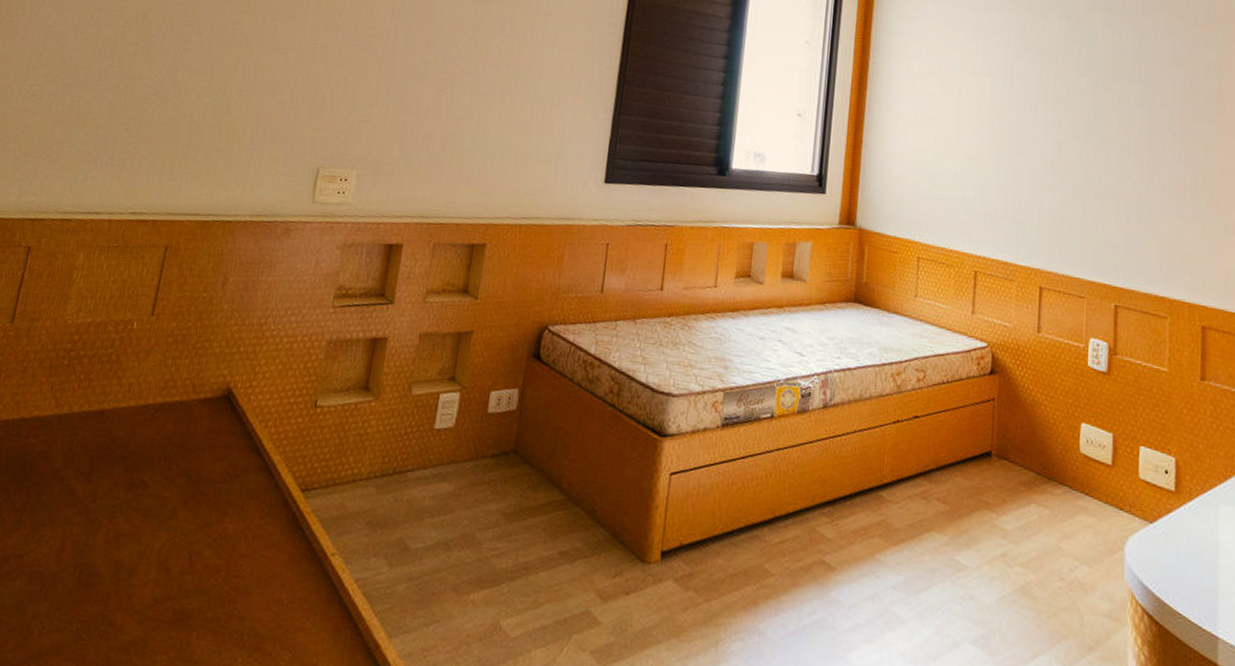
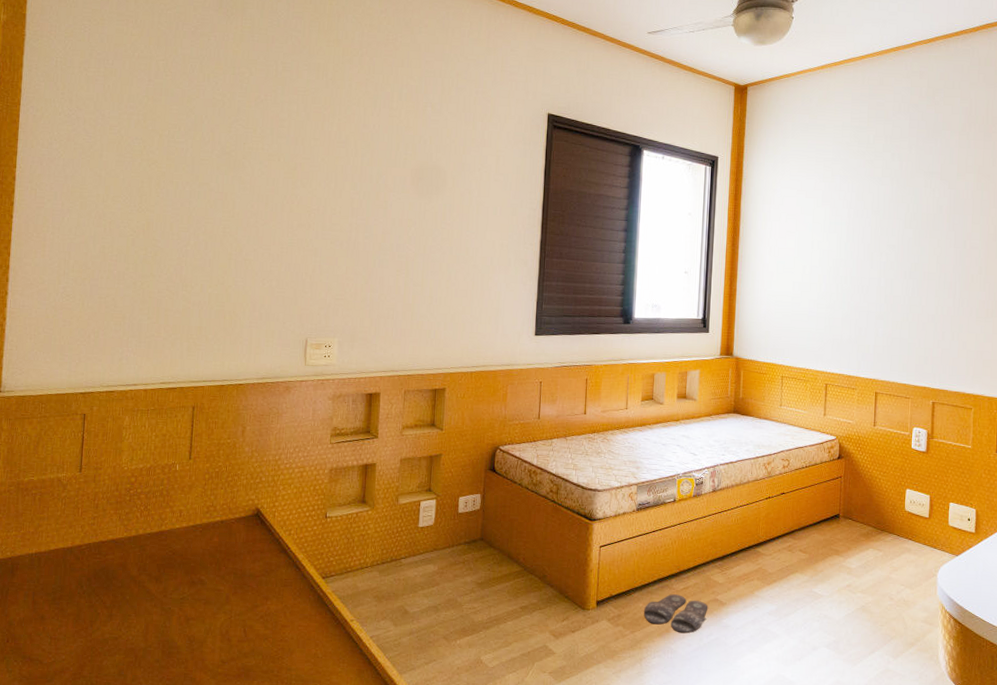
slippers: none [723,549,811,608] -> present [643,594,707,634]

